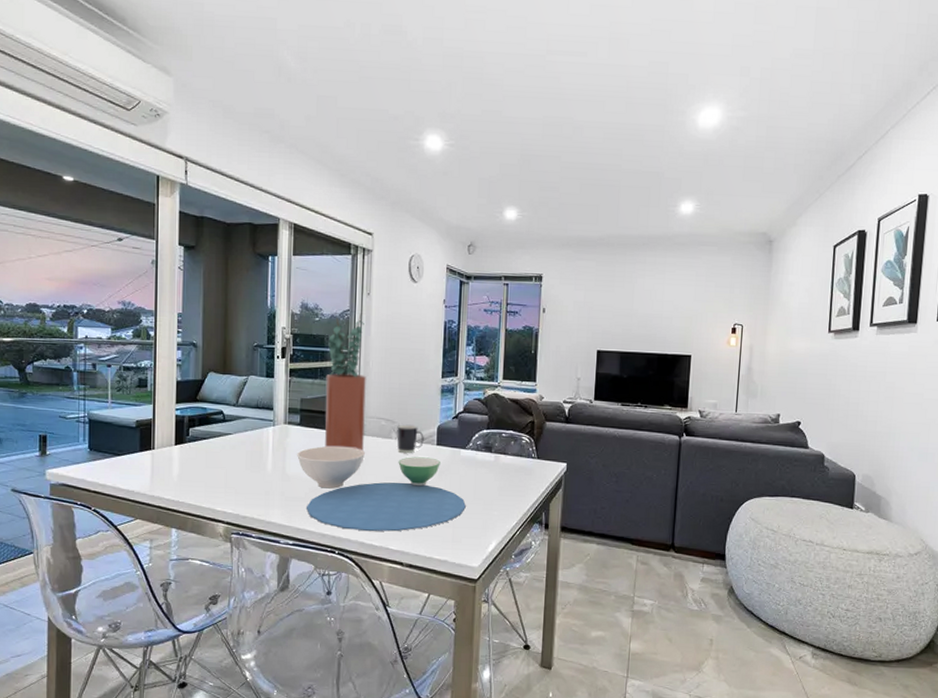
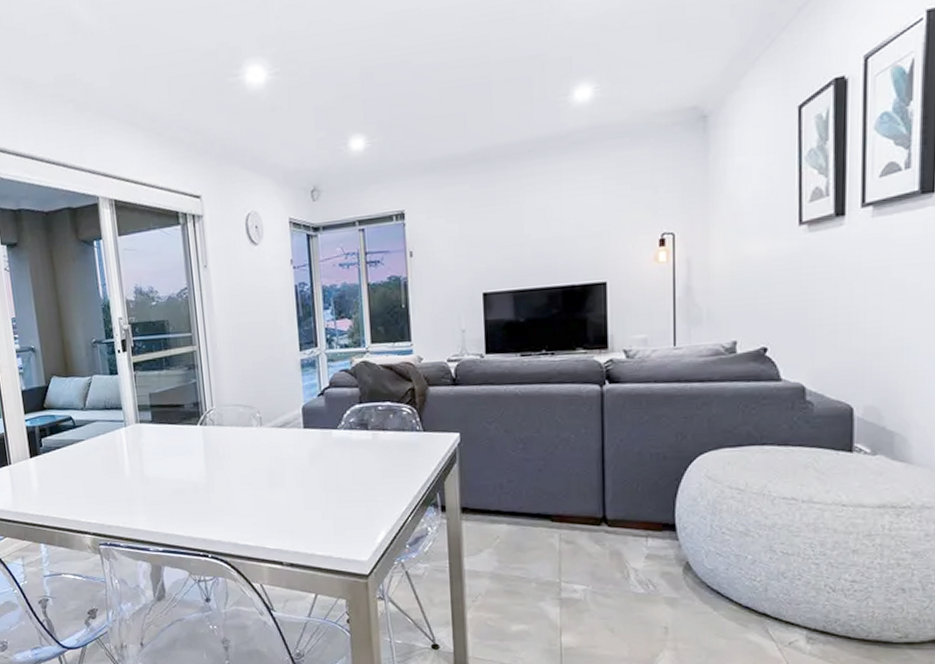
bowl: present [297,446,365,489] -> none [154,440,226,489]
placemat: present [307,482,466,532] -> none [172,474,346,531]
vase: present [325,314,366,451] -> none [169,291,224,444]
mug: present [396,424,424,453] -> none [257,408,289,441]
bowl: present [398,457,440,487] -> none [263,443,311,477]

